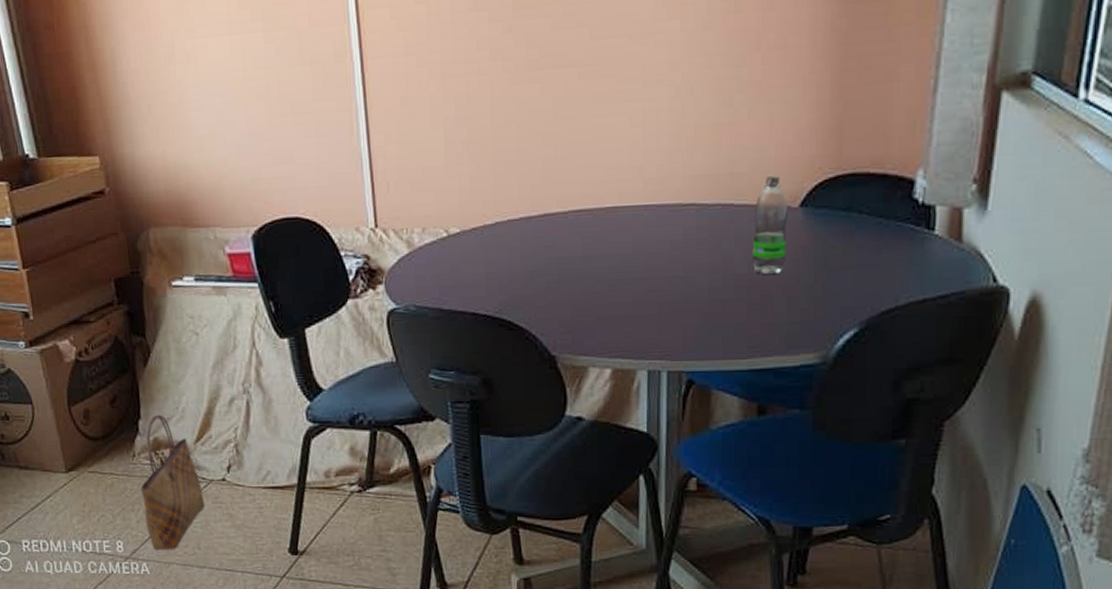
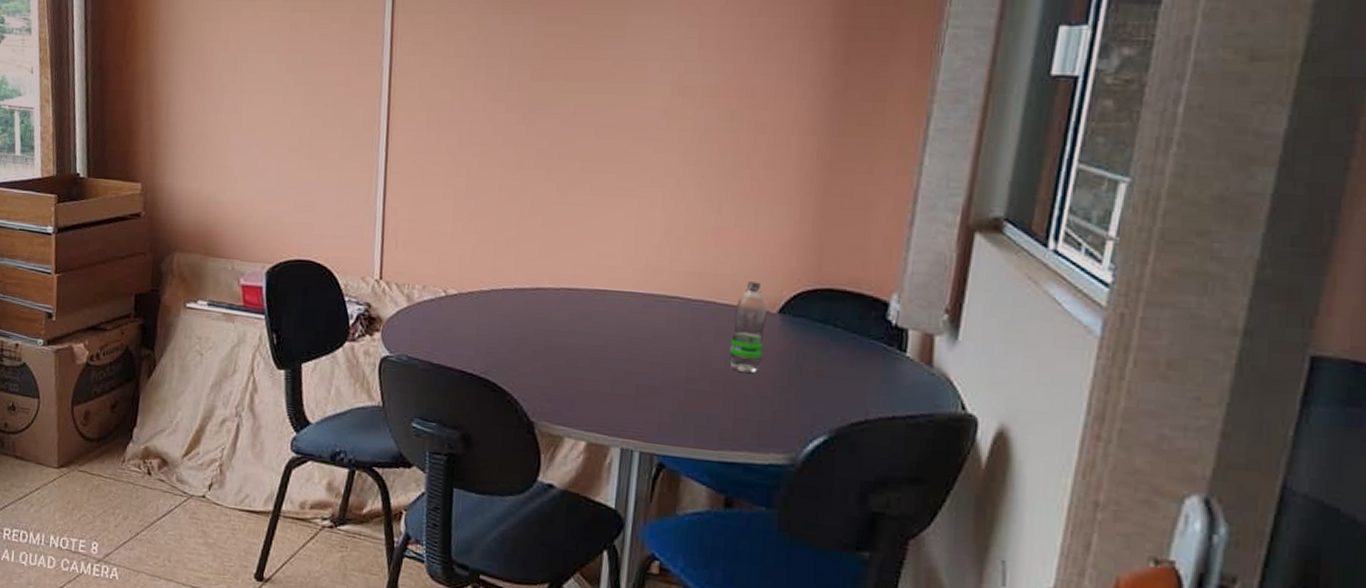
tote bag: present [140,414,205,550] -> none [123,424,182,559]

